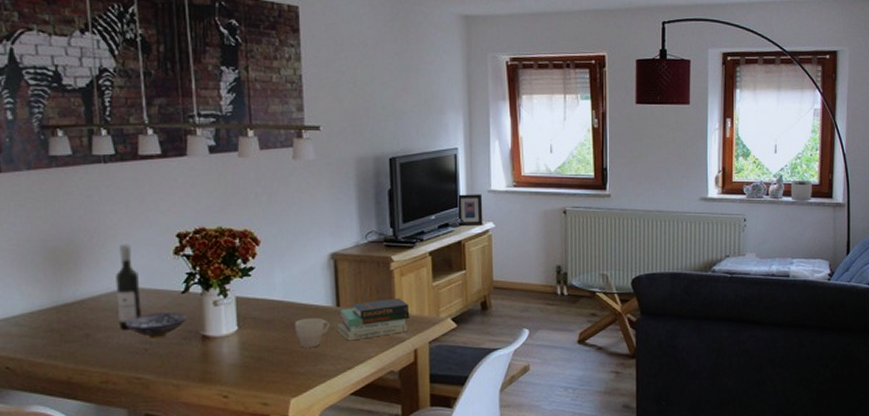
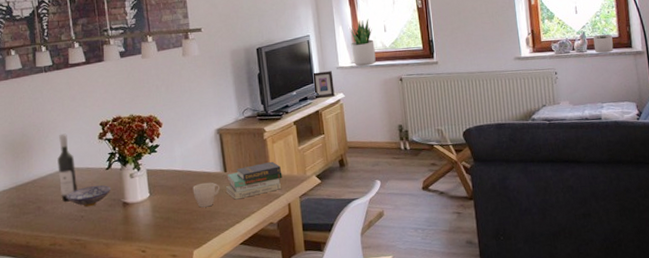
planter: none [508,135,537,192] -> present [349,19,376,67]

